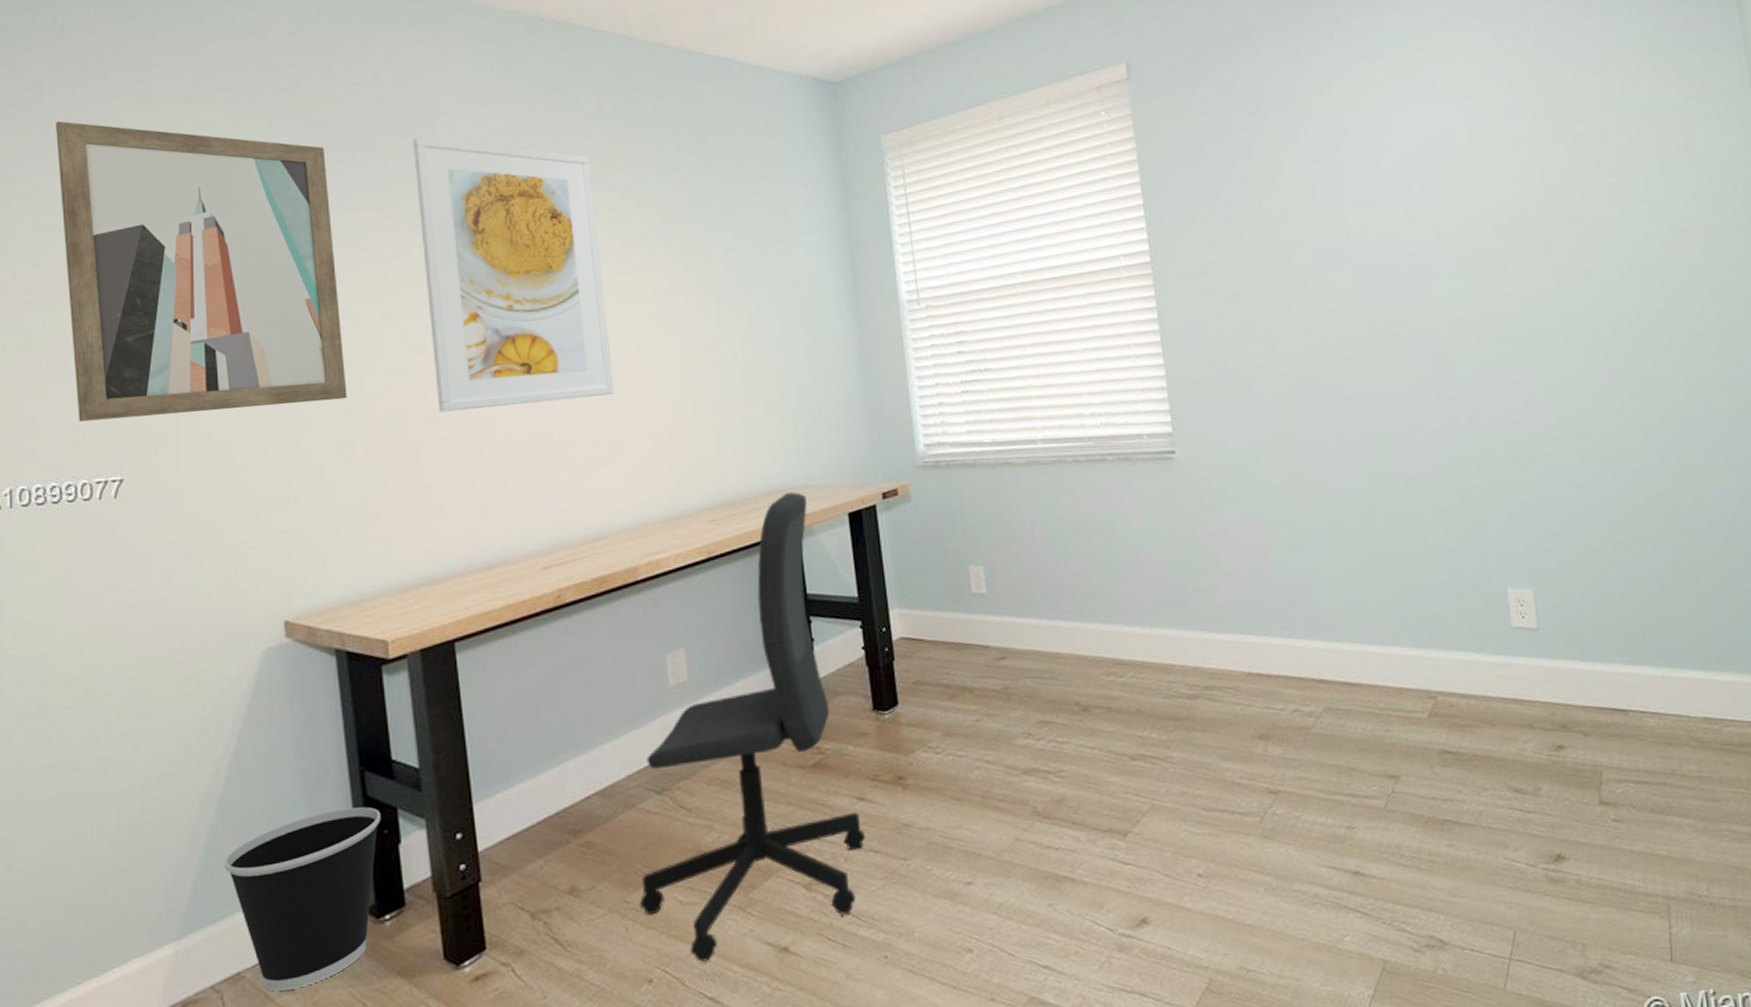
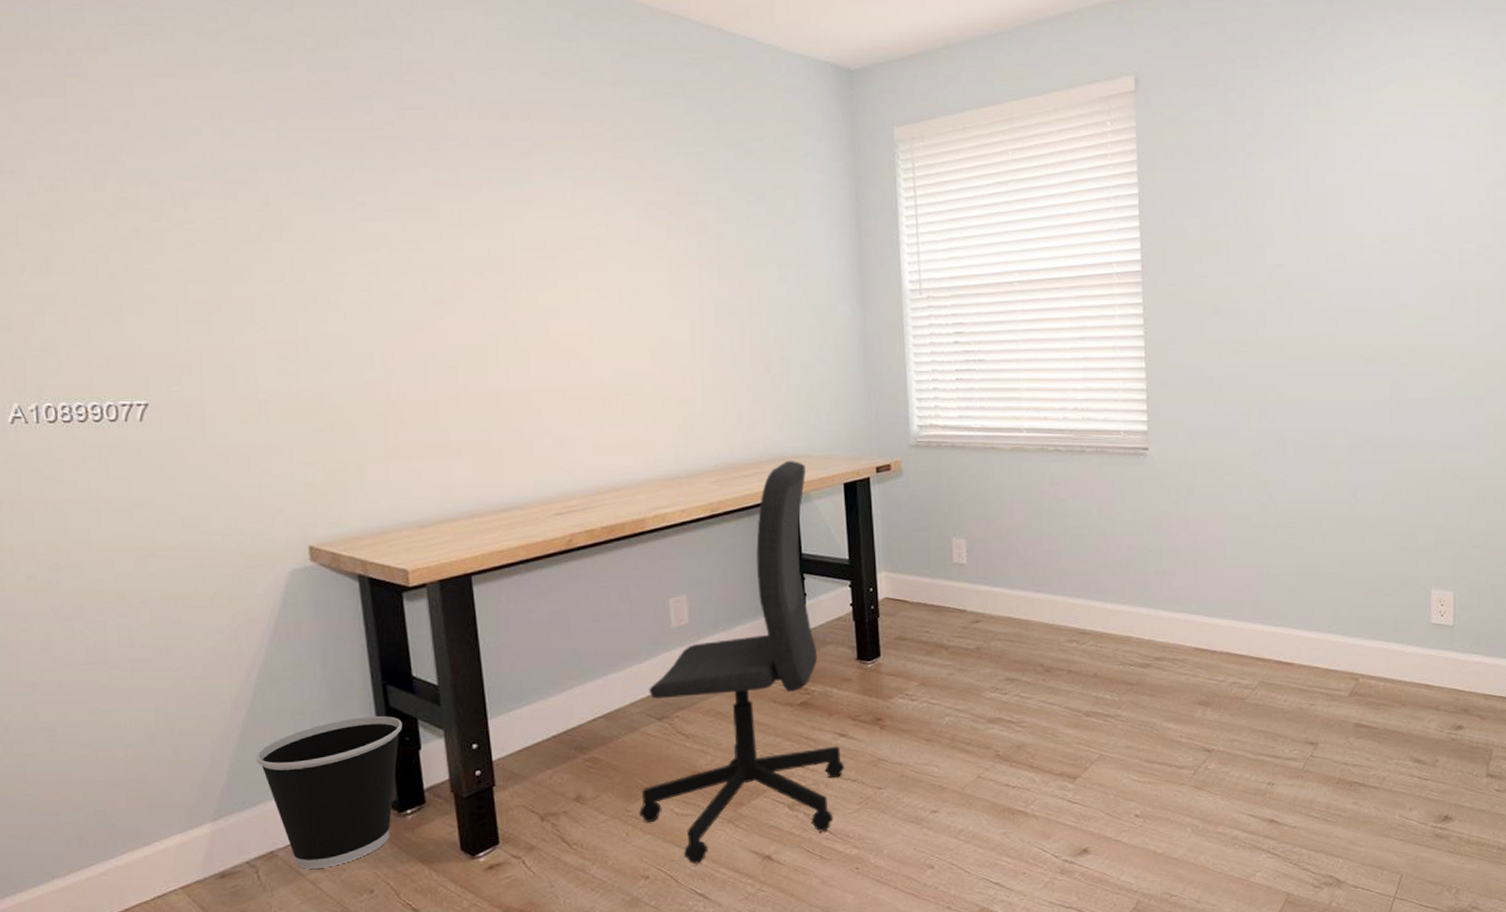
wall art: present [56,121,347,422] -> none [65,43,367,346]
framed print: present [413,137,615,413] -> none [432,90,627,363]

